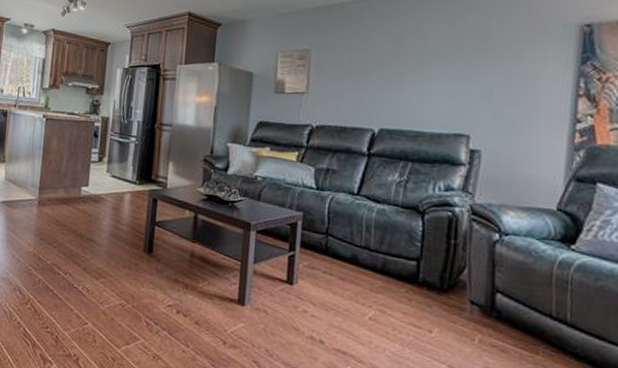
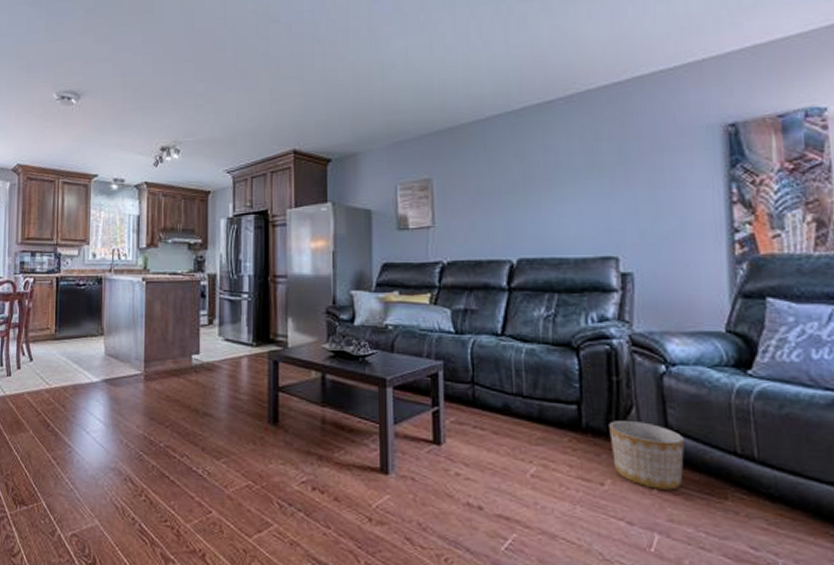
planter: none [442,278,508,342] -> present [609,420,685,490]

